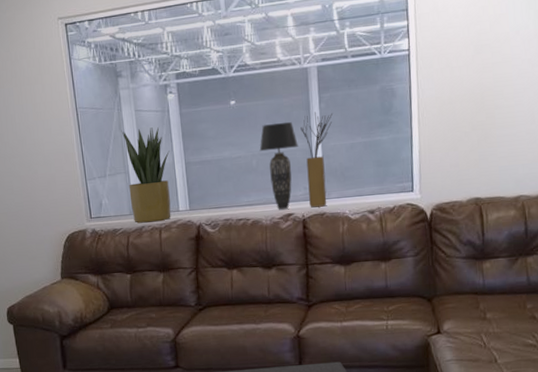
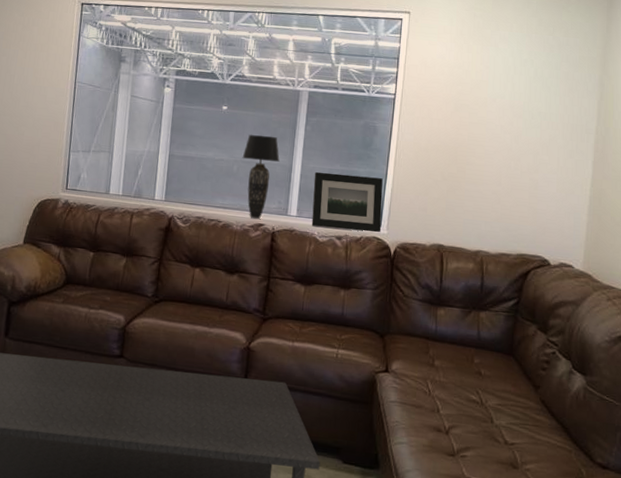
planter: present [121,127,171,223] -> none [108,112,156,206]
vase: present [300,112,333,208] -> none [281,132,317,224]
picture frame: none [336,142,414,206] -> present [311,171,383,233]

